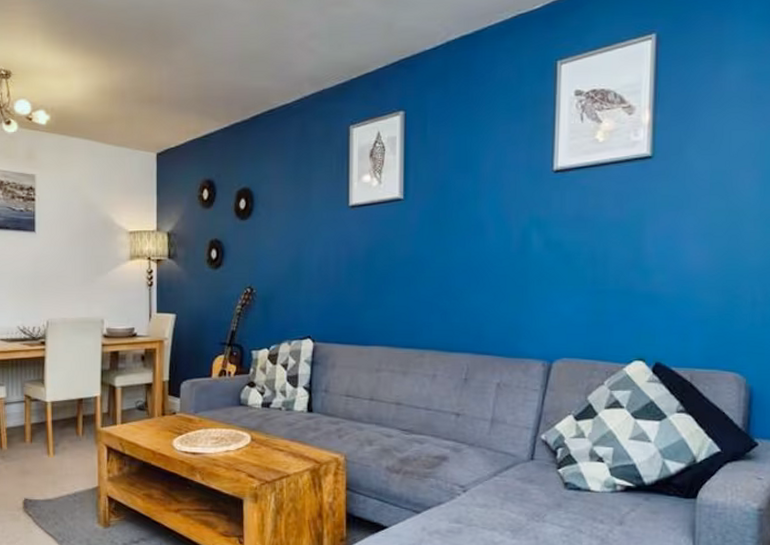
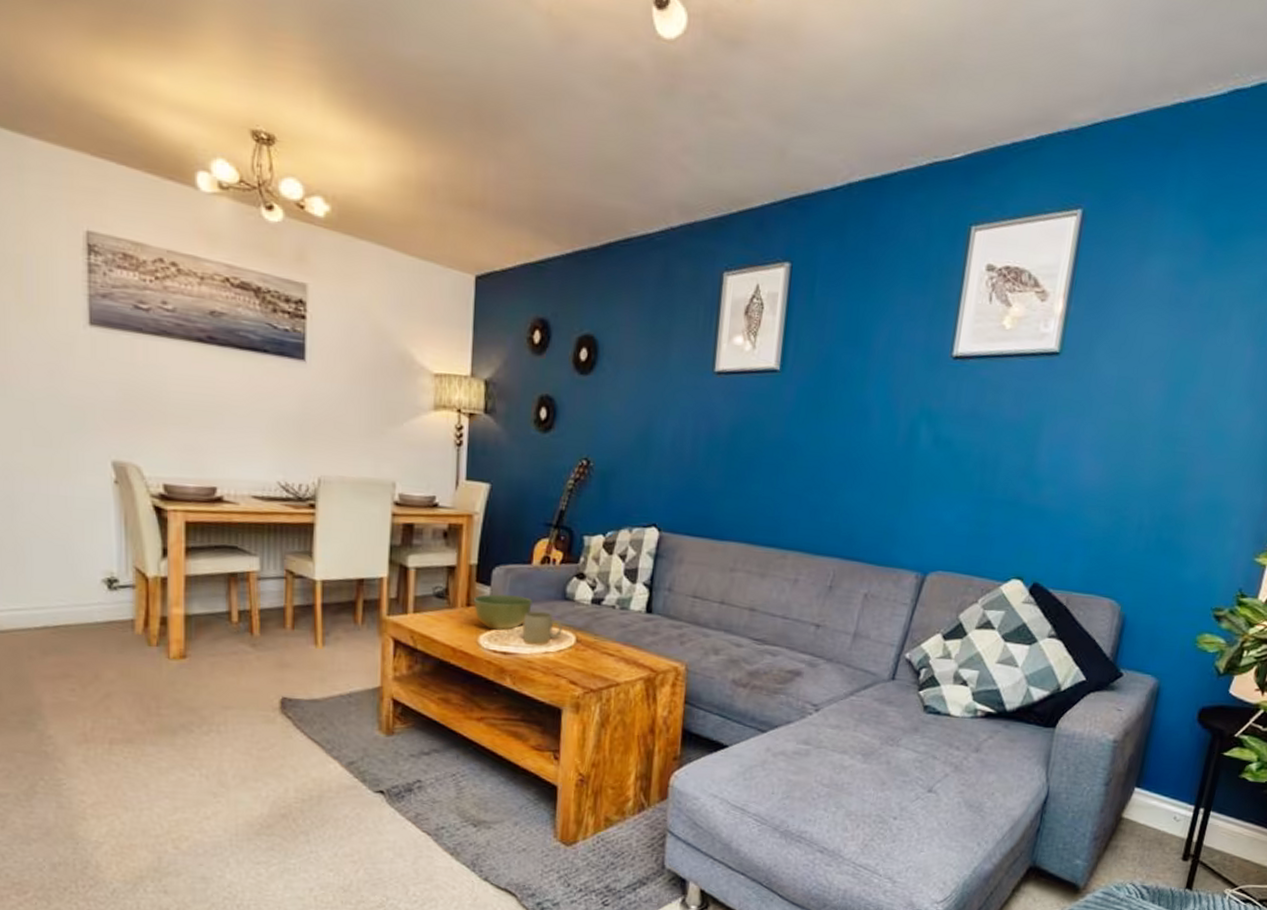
bowl: none [168,404,214,434] -> present [474,594,532,631]
mug: none [207,416,239,446] -> present [522,611,562,647]

